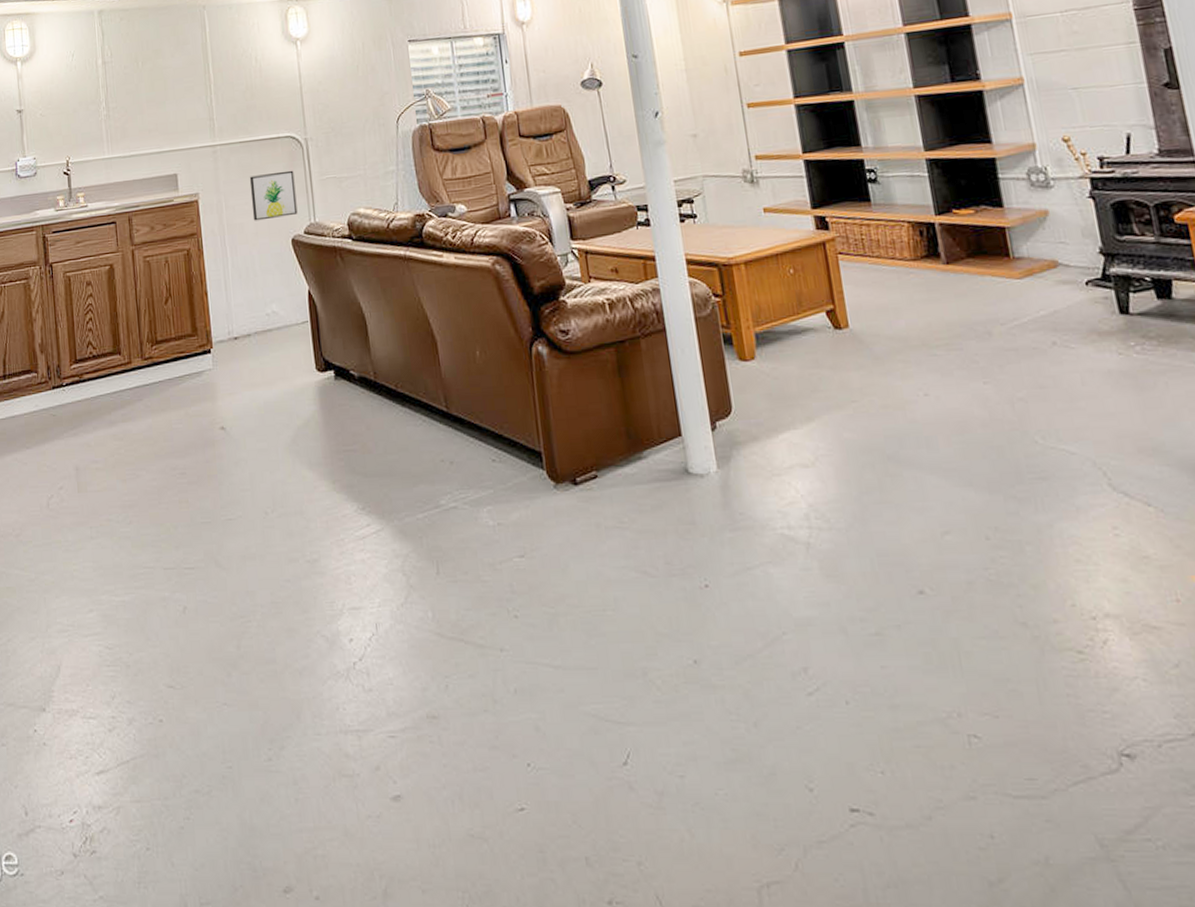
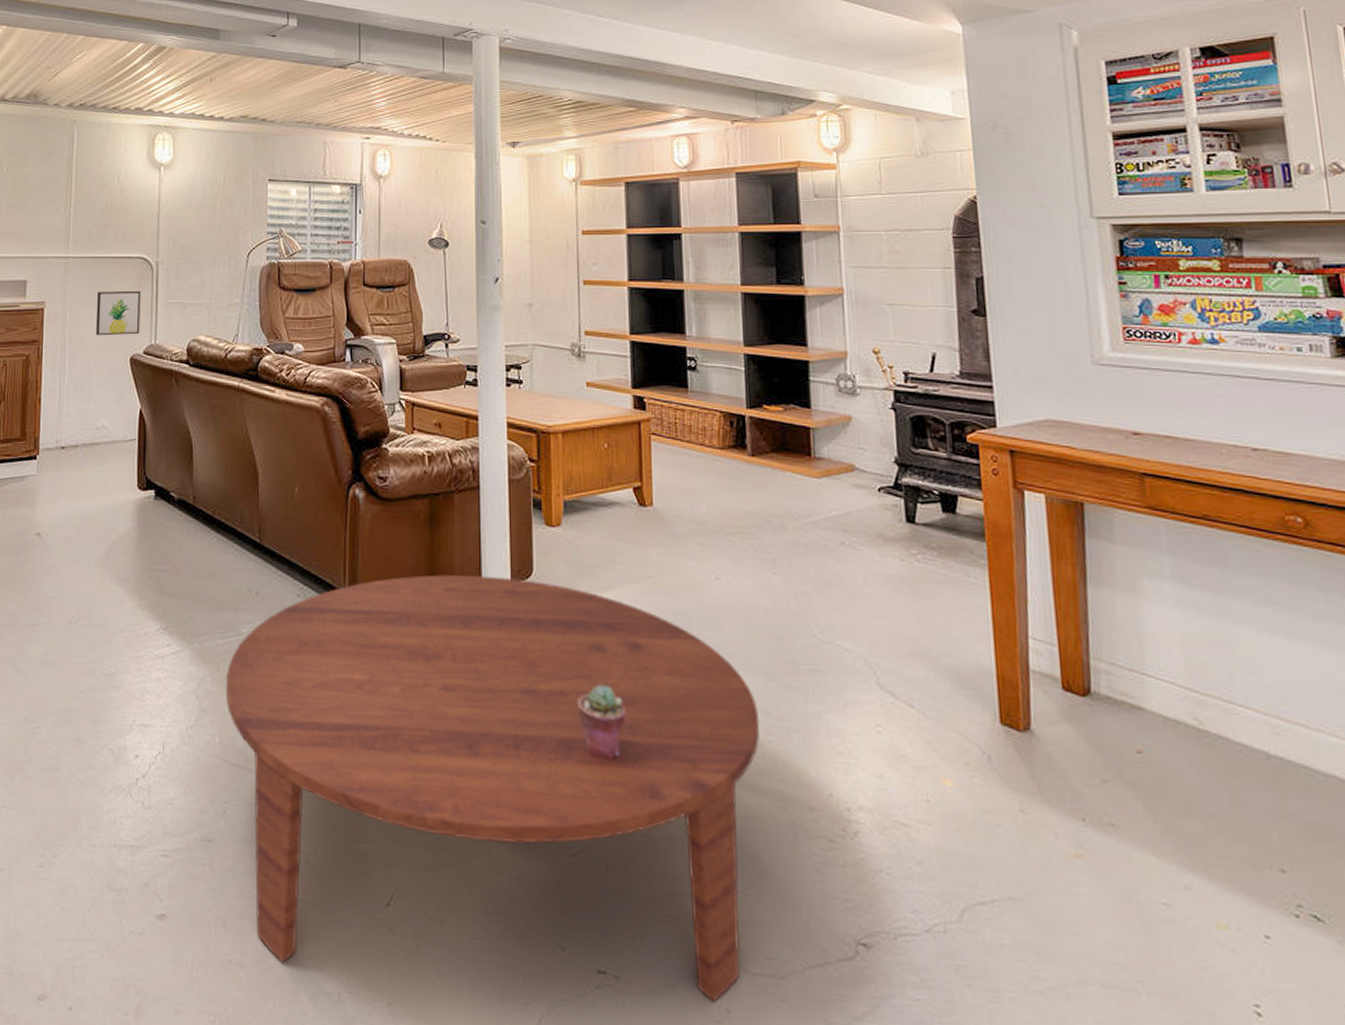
coffee table: none [430,417,1000,833] -> present [226,574,759,1003]
potted succulent: none [795,517,848,593] -> present [577,684,626,759]

